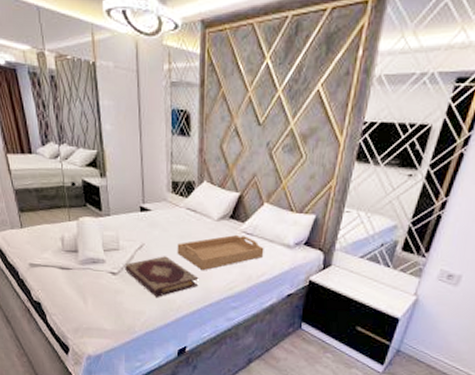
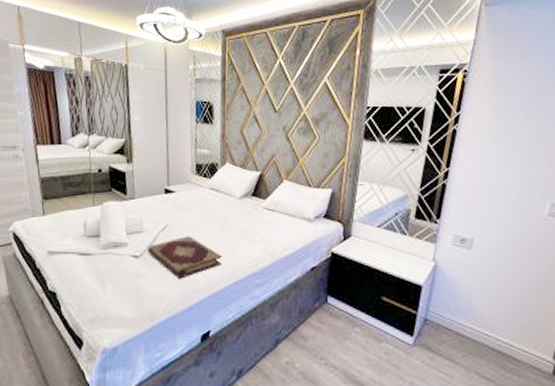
serving tray: present [177,235,264,271] -> none [201,212,286,249]

